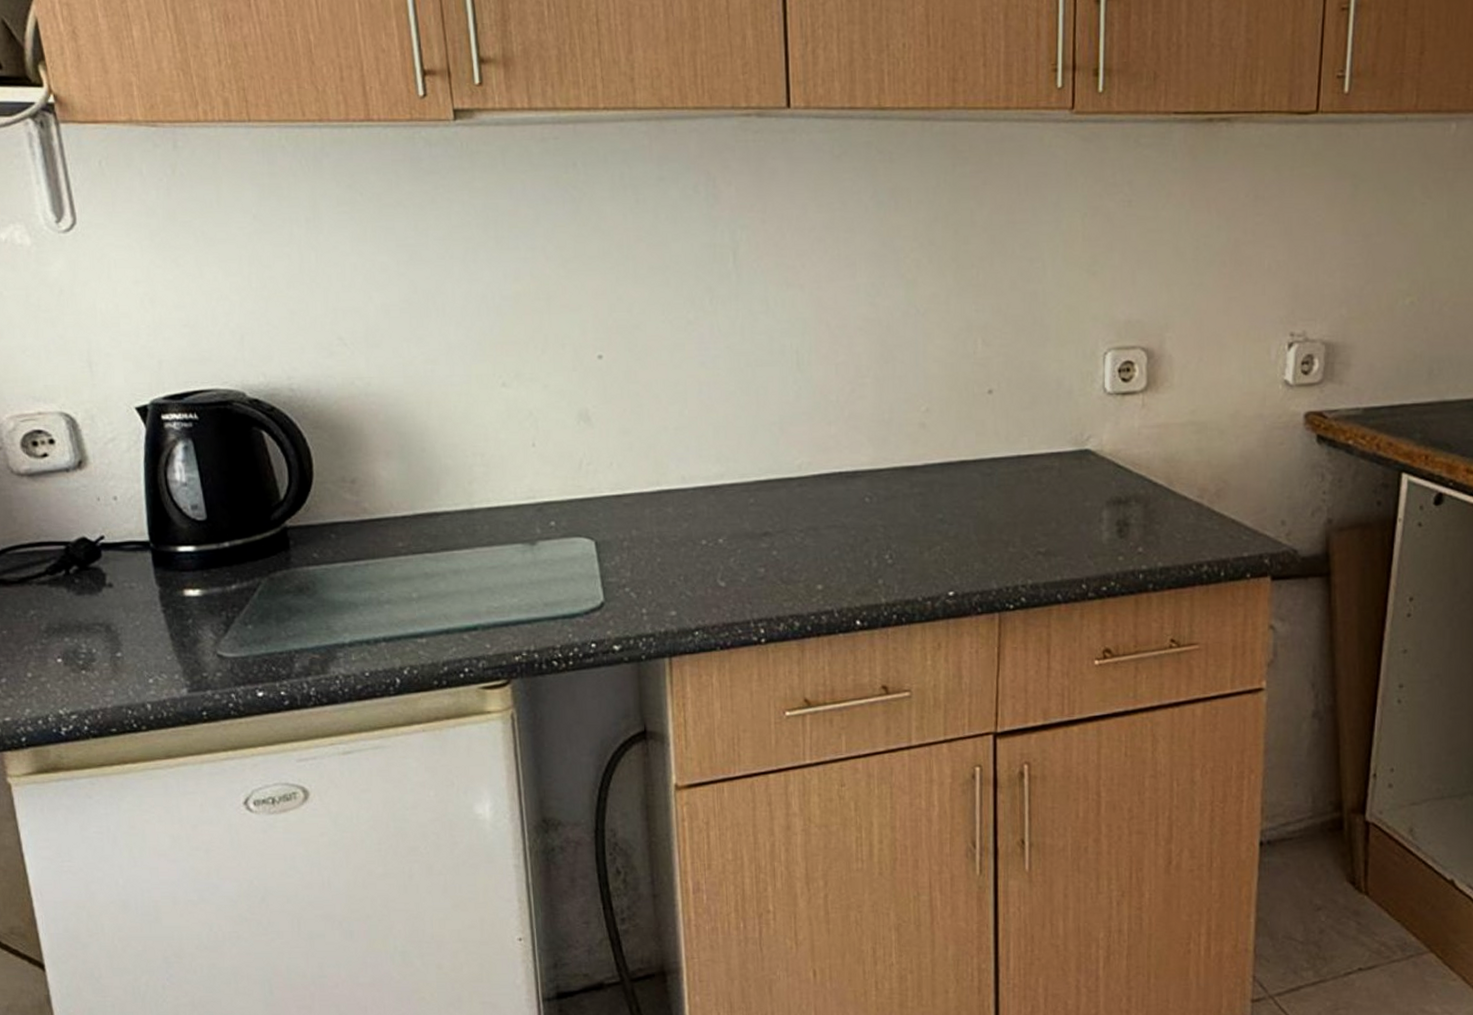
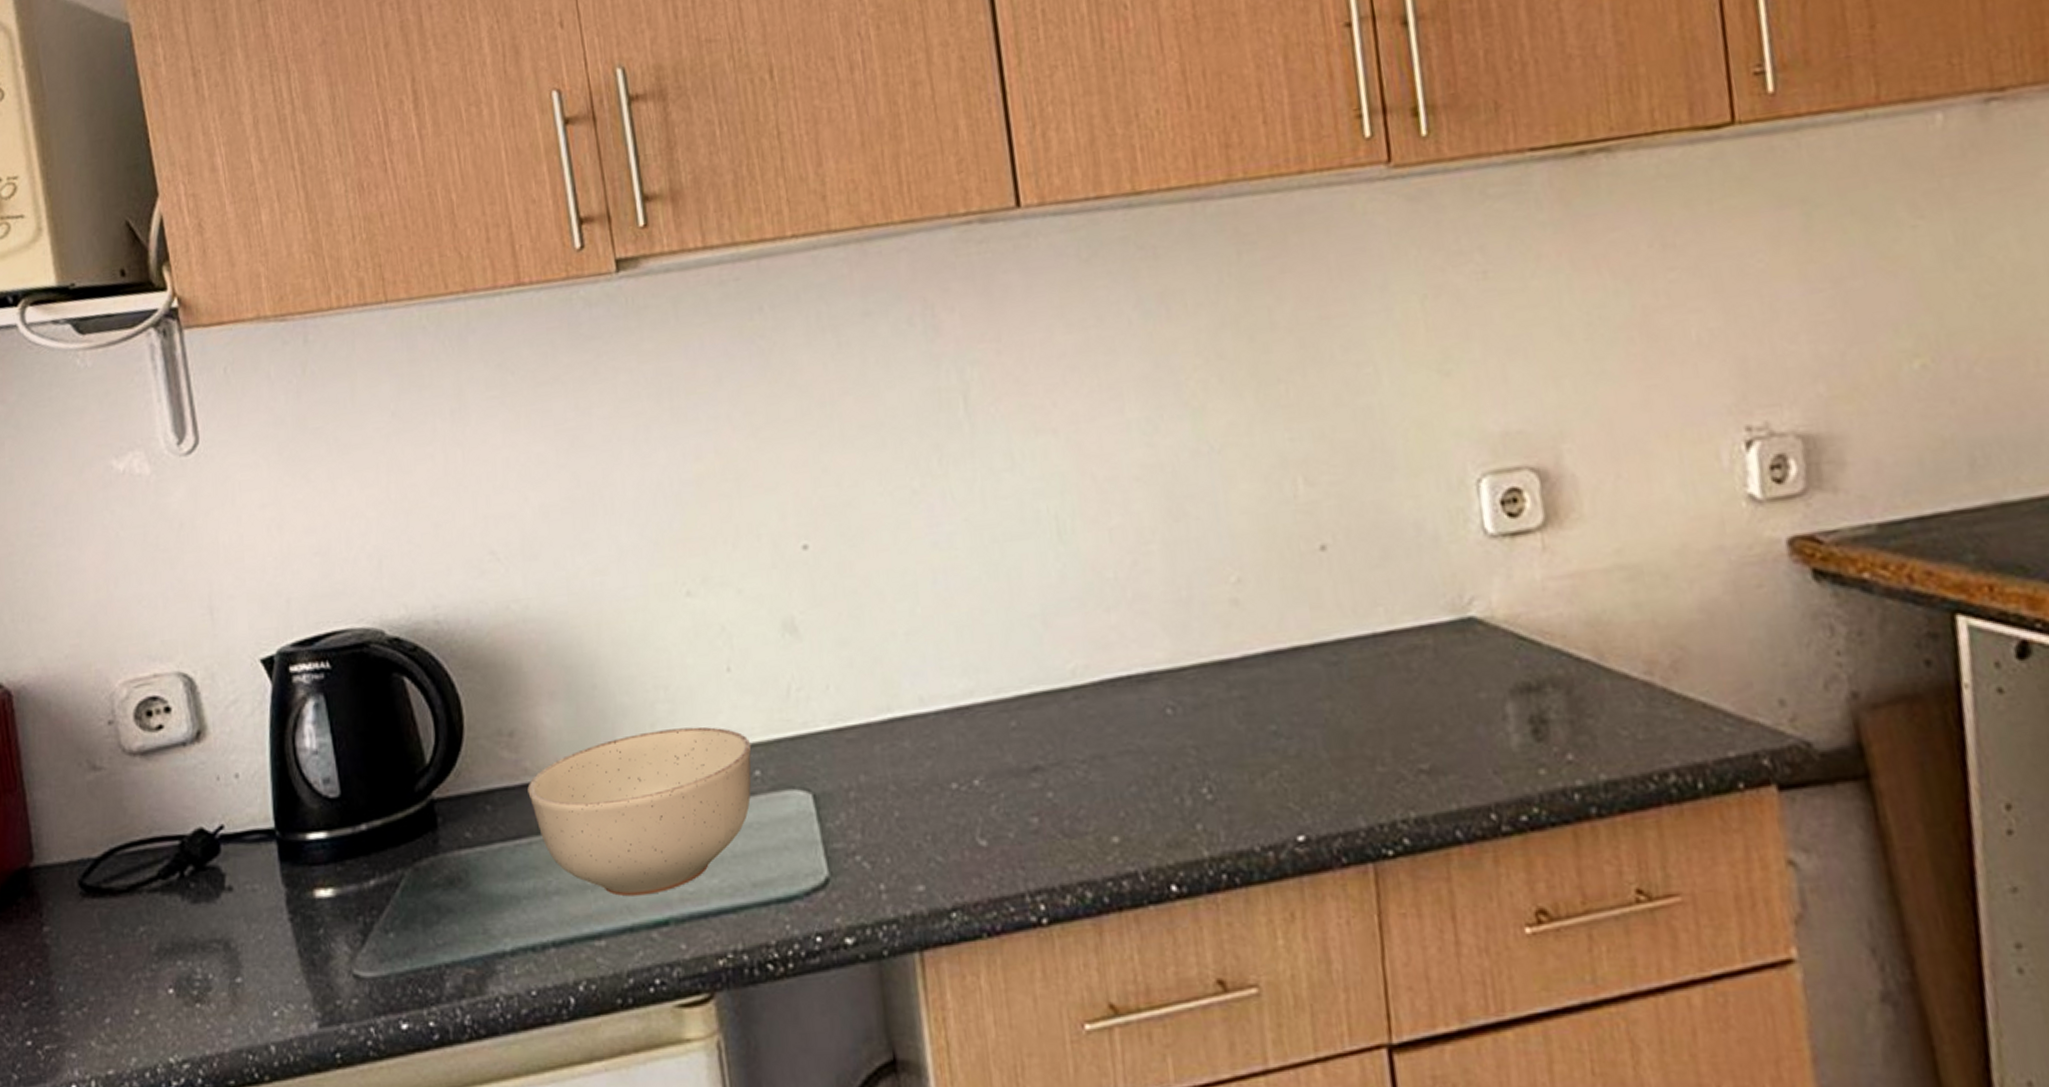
bowl: none [366,486,549,608] -> present [527,726,752,897]

